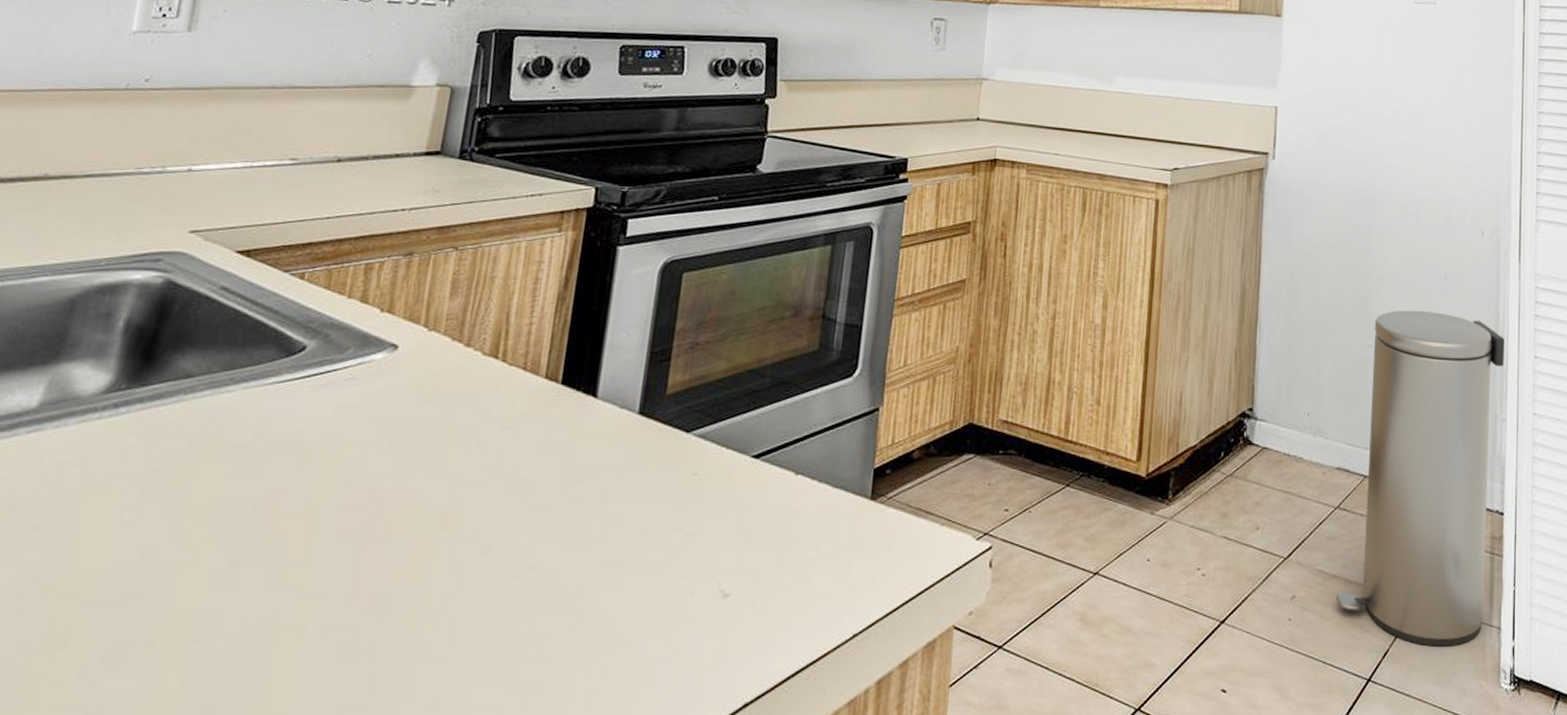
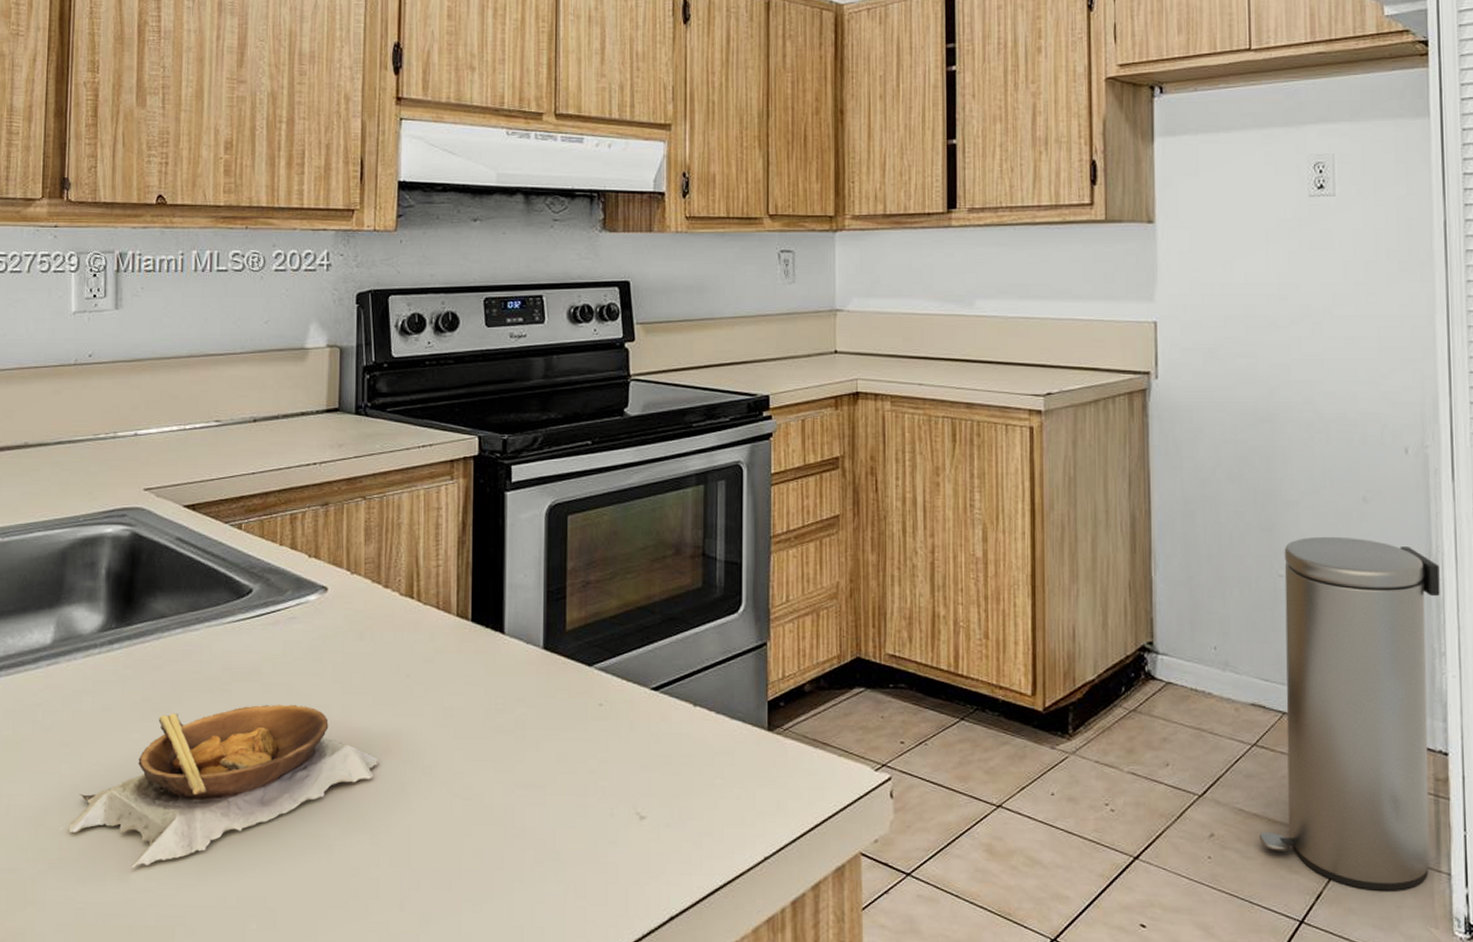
soup bowl: none [20,476,433,675] -> present [68,704,380,869]

